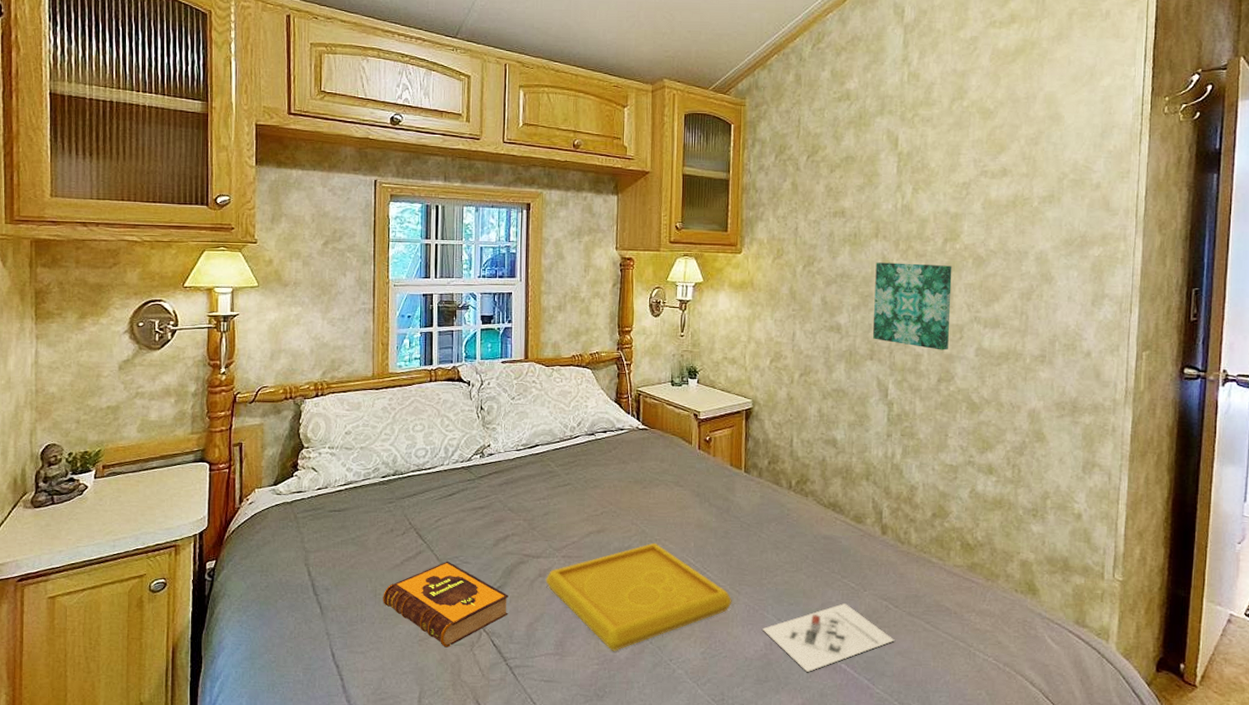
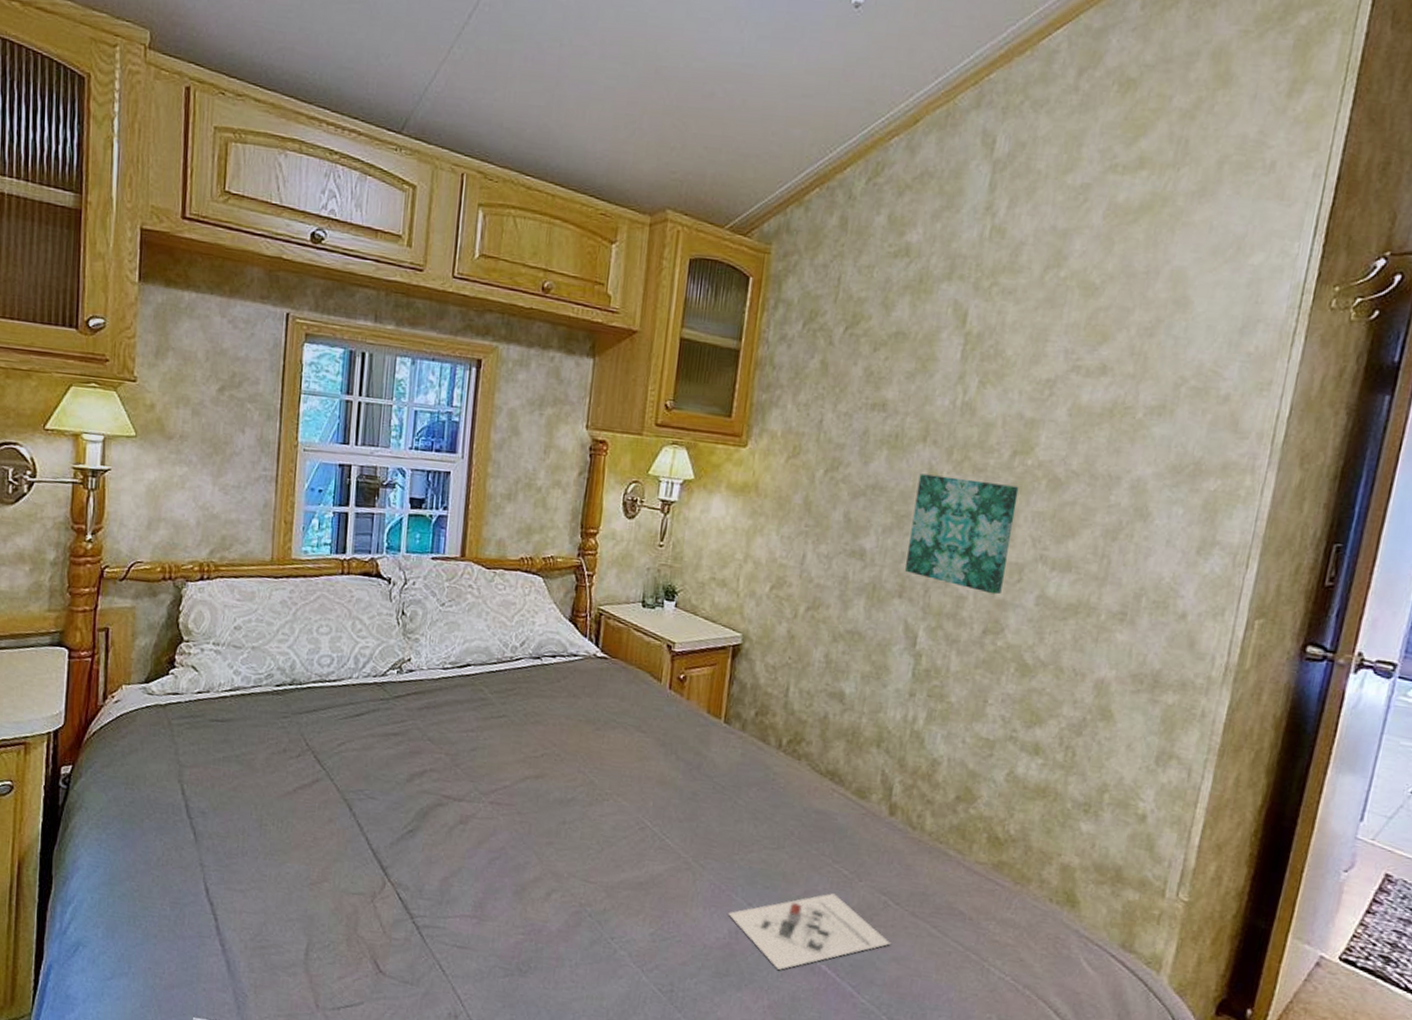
hardback book: present [383,561,509,648] -> none [269,793,421,896]
serving tray: present [545,542,732,651] -> none [467,797,694,921]

